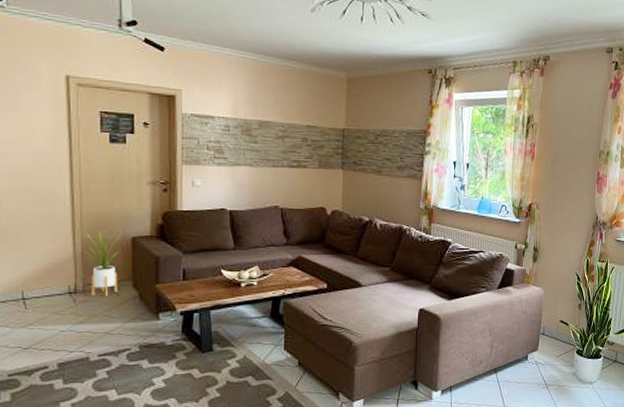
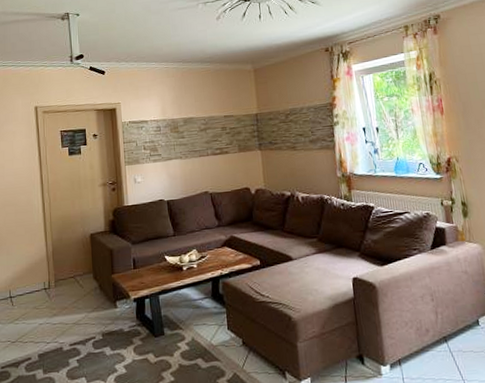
house plant: present [81,230,123,296] -> none [52,229,83,289]

